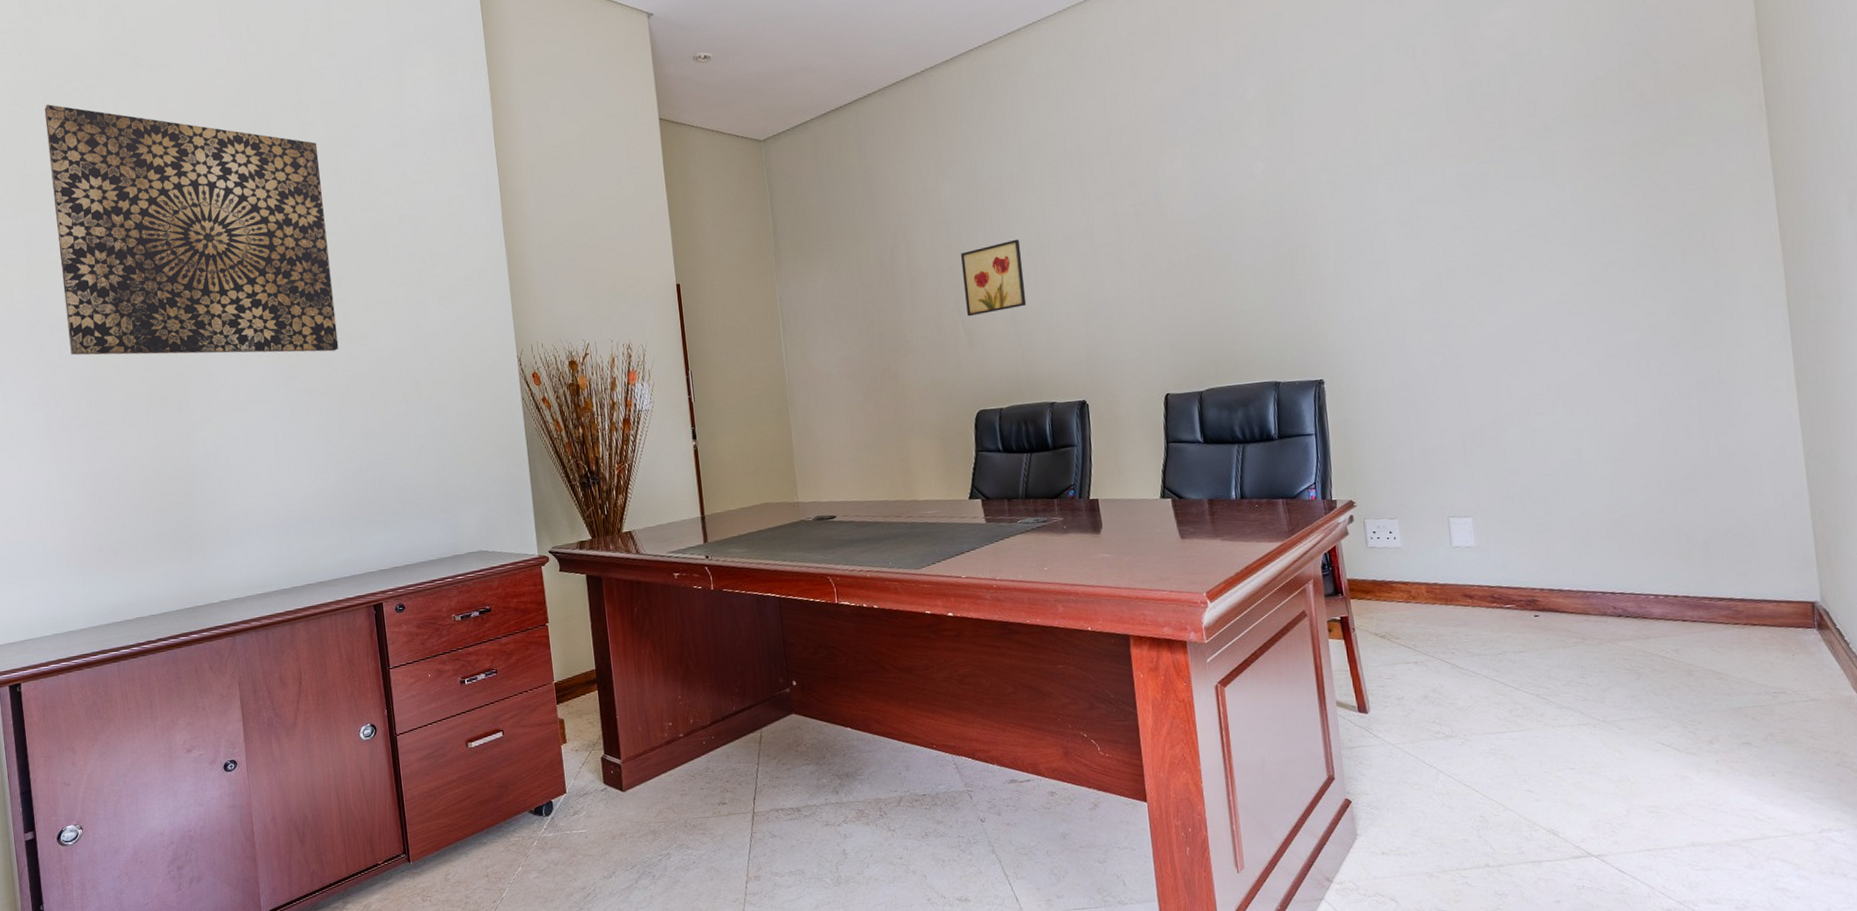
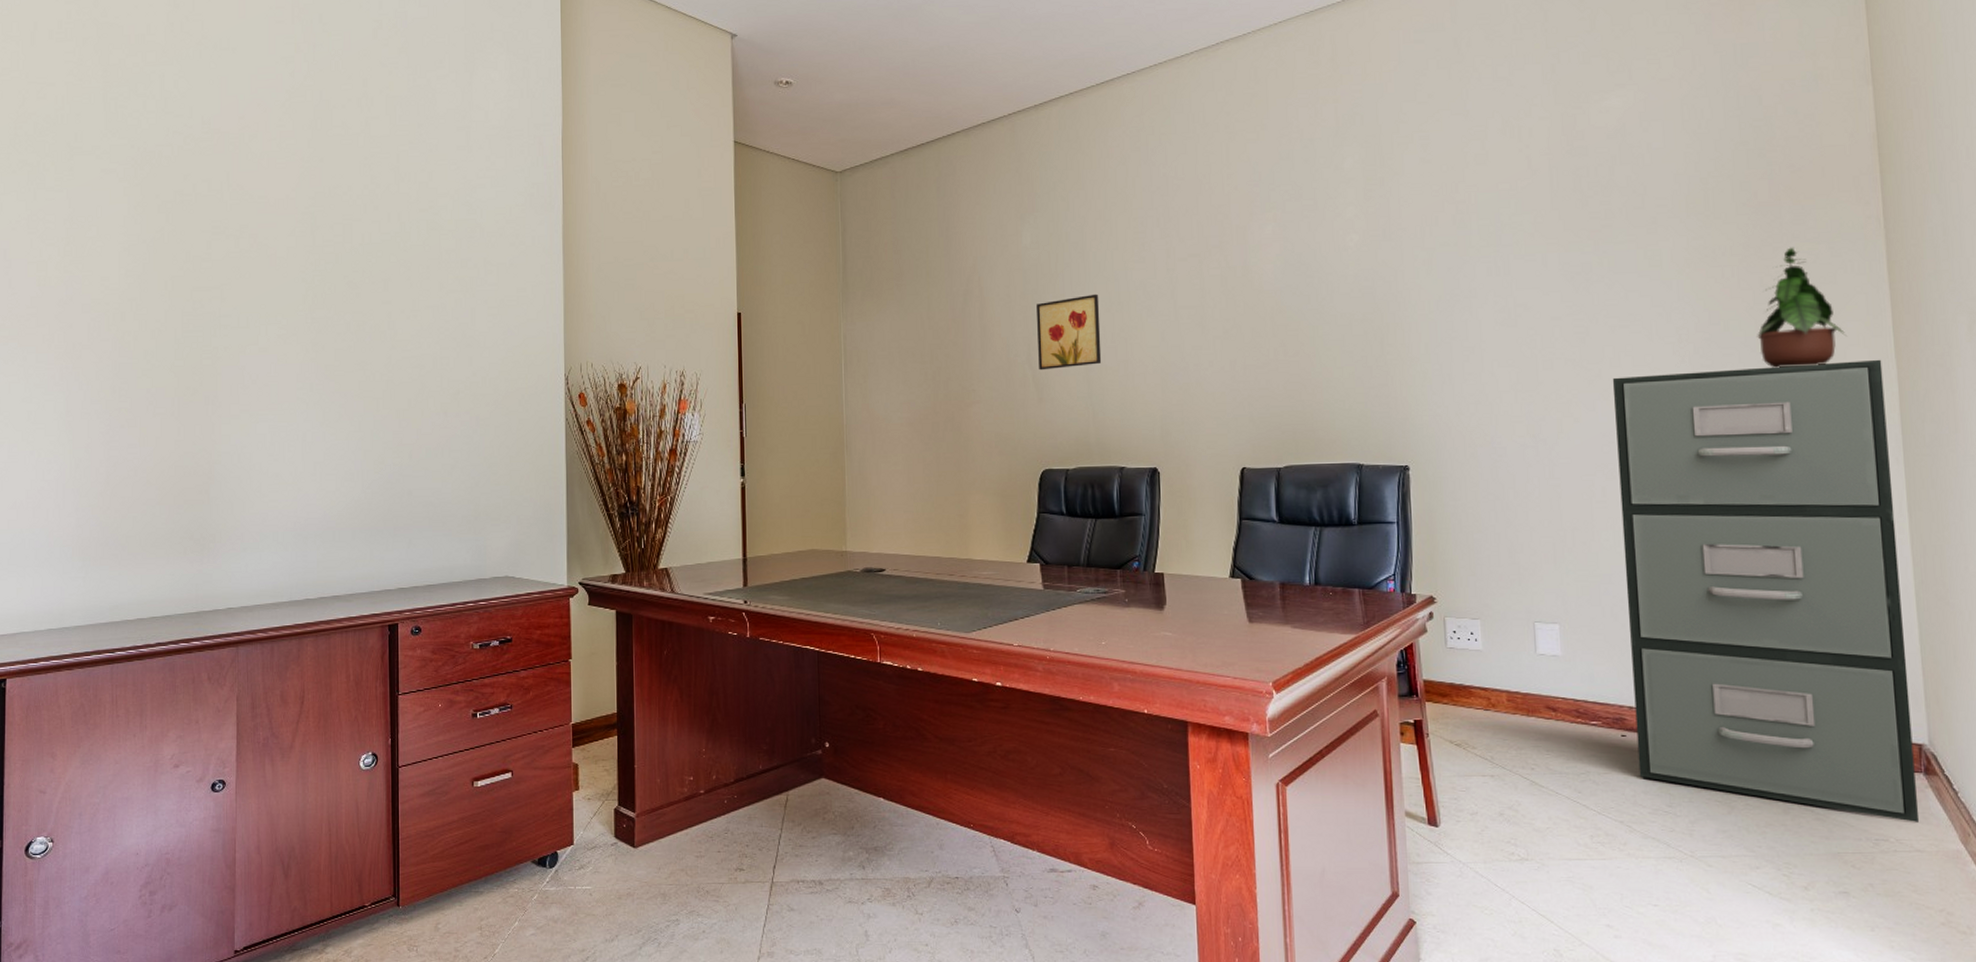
wall art: present [44,104,339,356] -> none [100,78,380,355]
filing cabinet: none [1512,243,1814,674] -> present [1612,359,1920,822]
potted plant: none [1648,141,1733,259] -> present [1757,247,1847,368]

